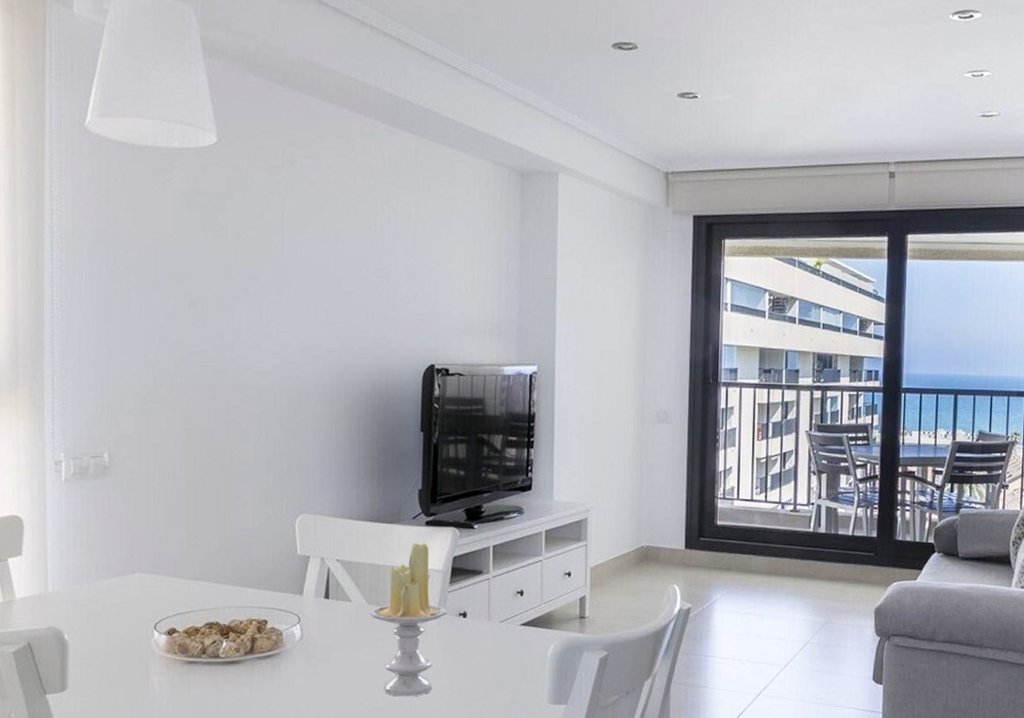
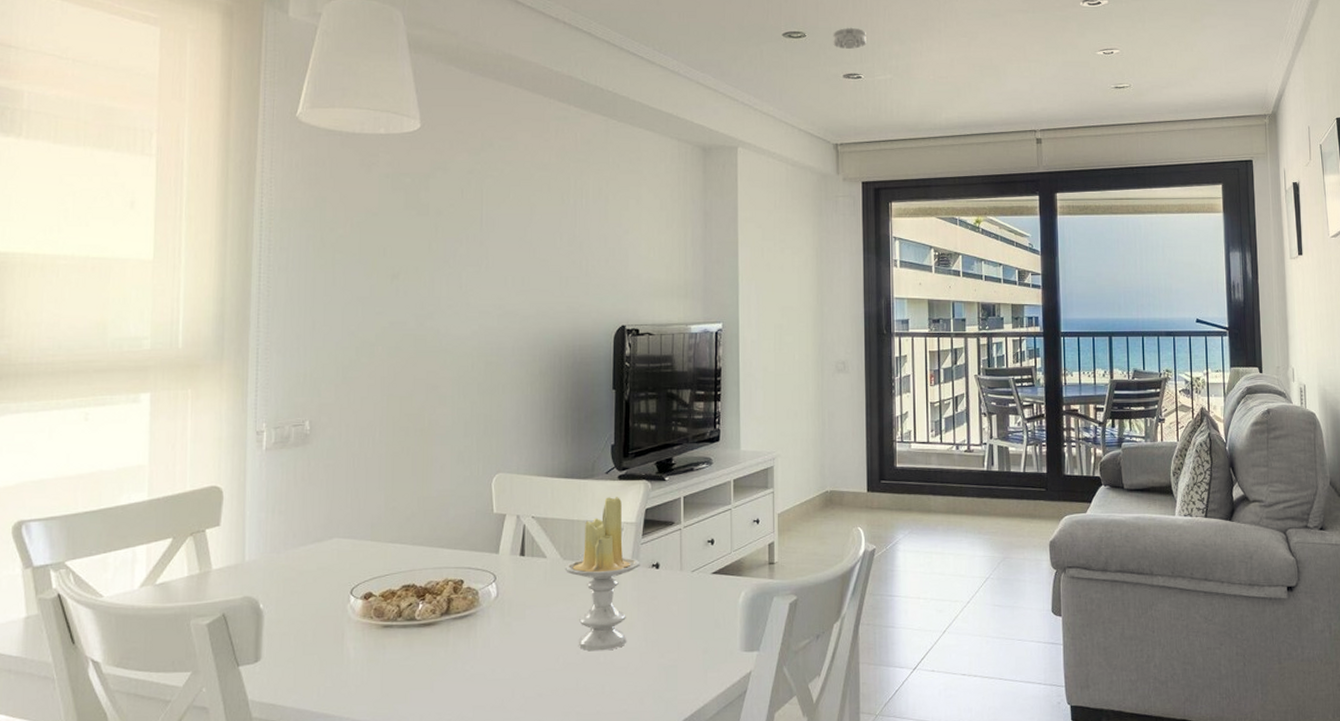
smoke detector: none [668,38,705,64] -> present [833,27,866,49]

